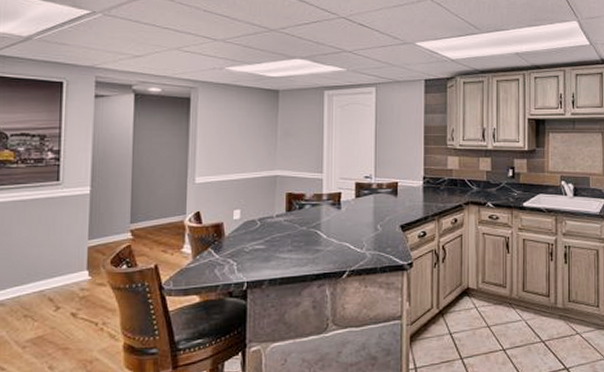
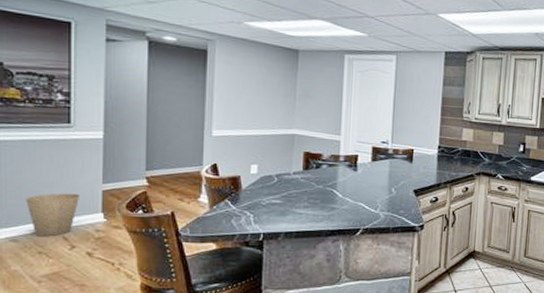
trash can: none [14,252,66,299] -> present [26,193,79,237]

